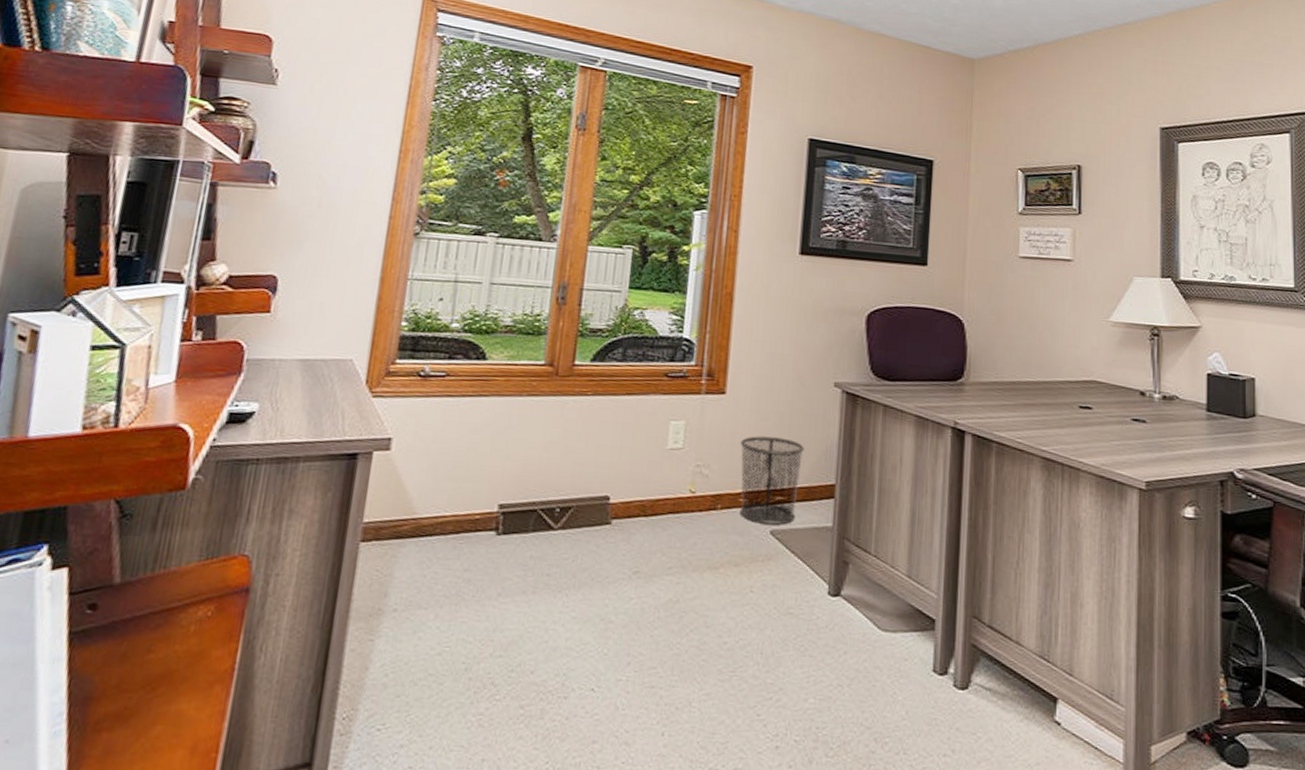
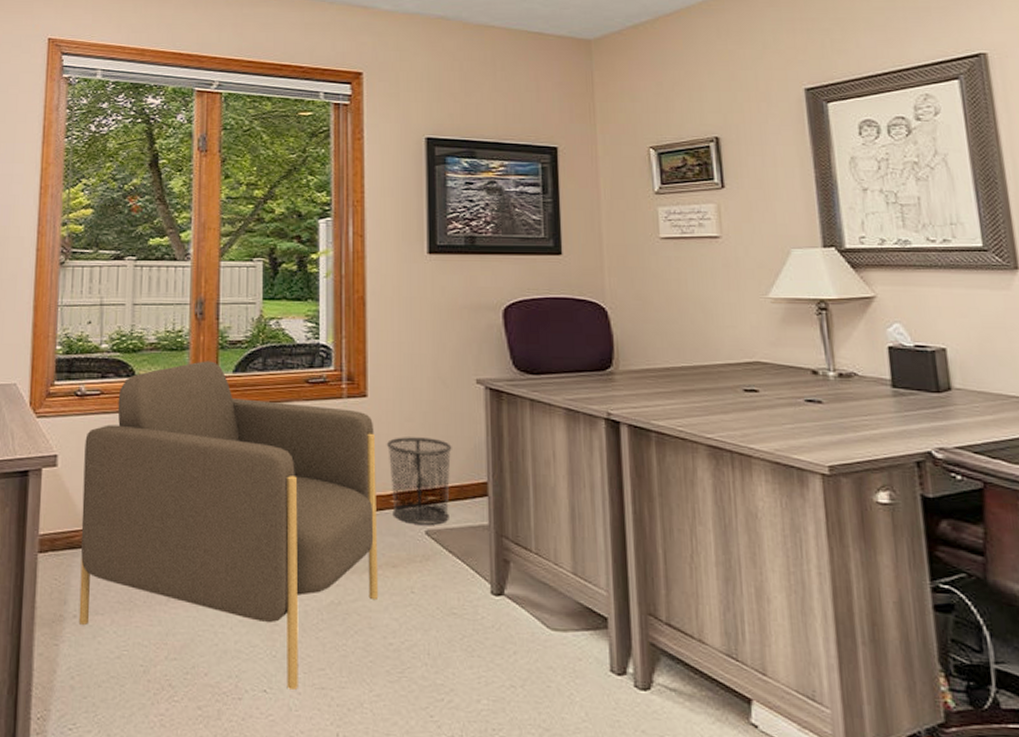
armchair: none [398,347,730,690] -> present [78,361,379,691]

